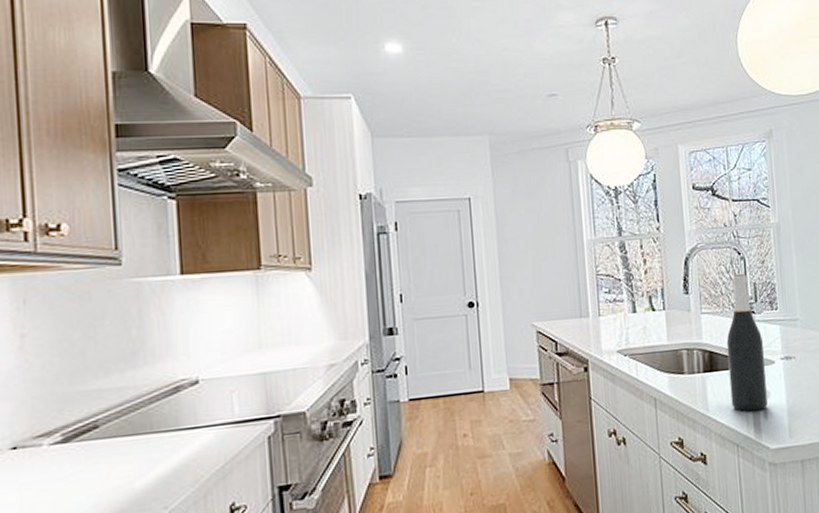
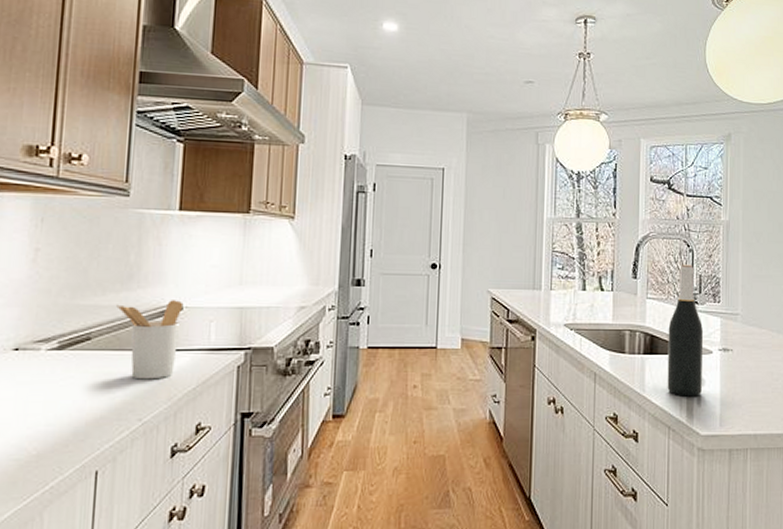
utensil holder: none [123,373,199,465] -> present [117,300,184,380]

